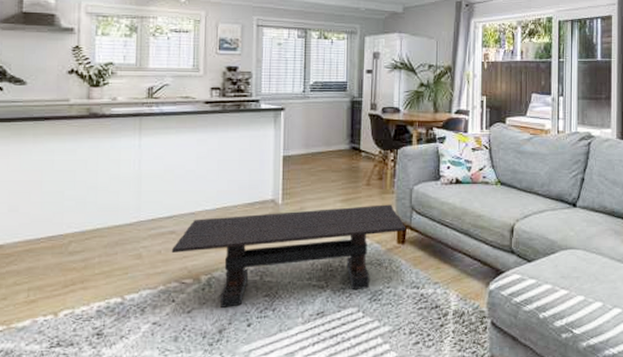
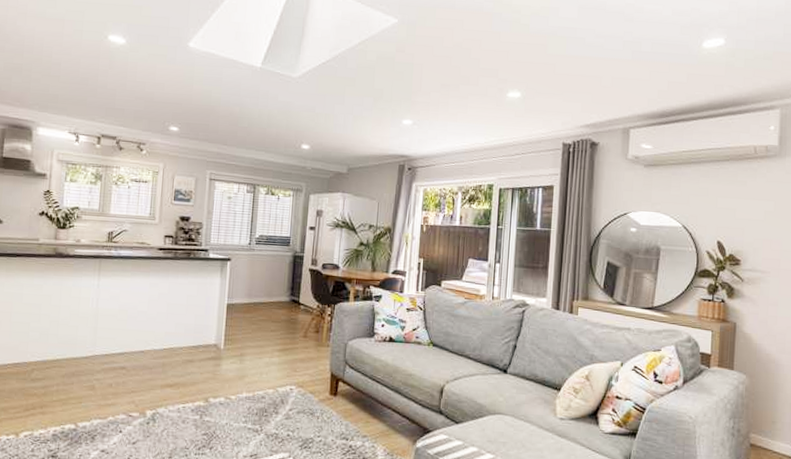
coffee table: present [171,204,407,308] -> none [121,356,339,442]

